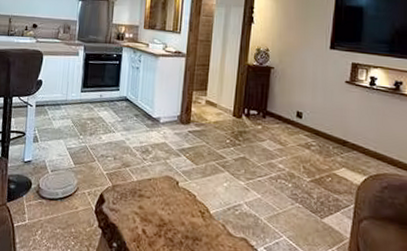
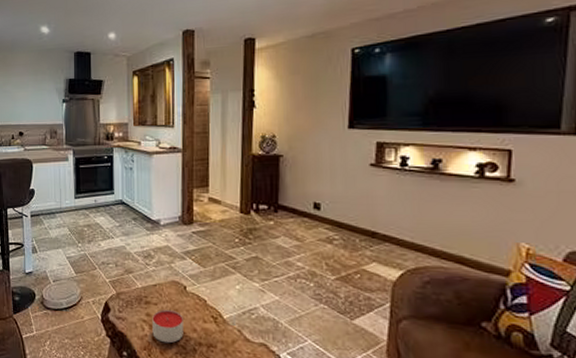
candle: none [143,202,173,236] -> present [152,309,184,344]

